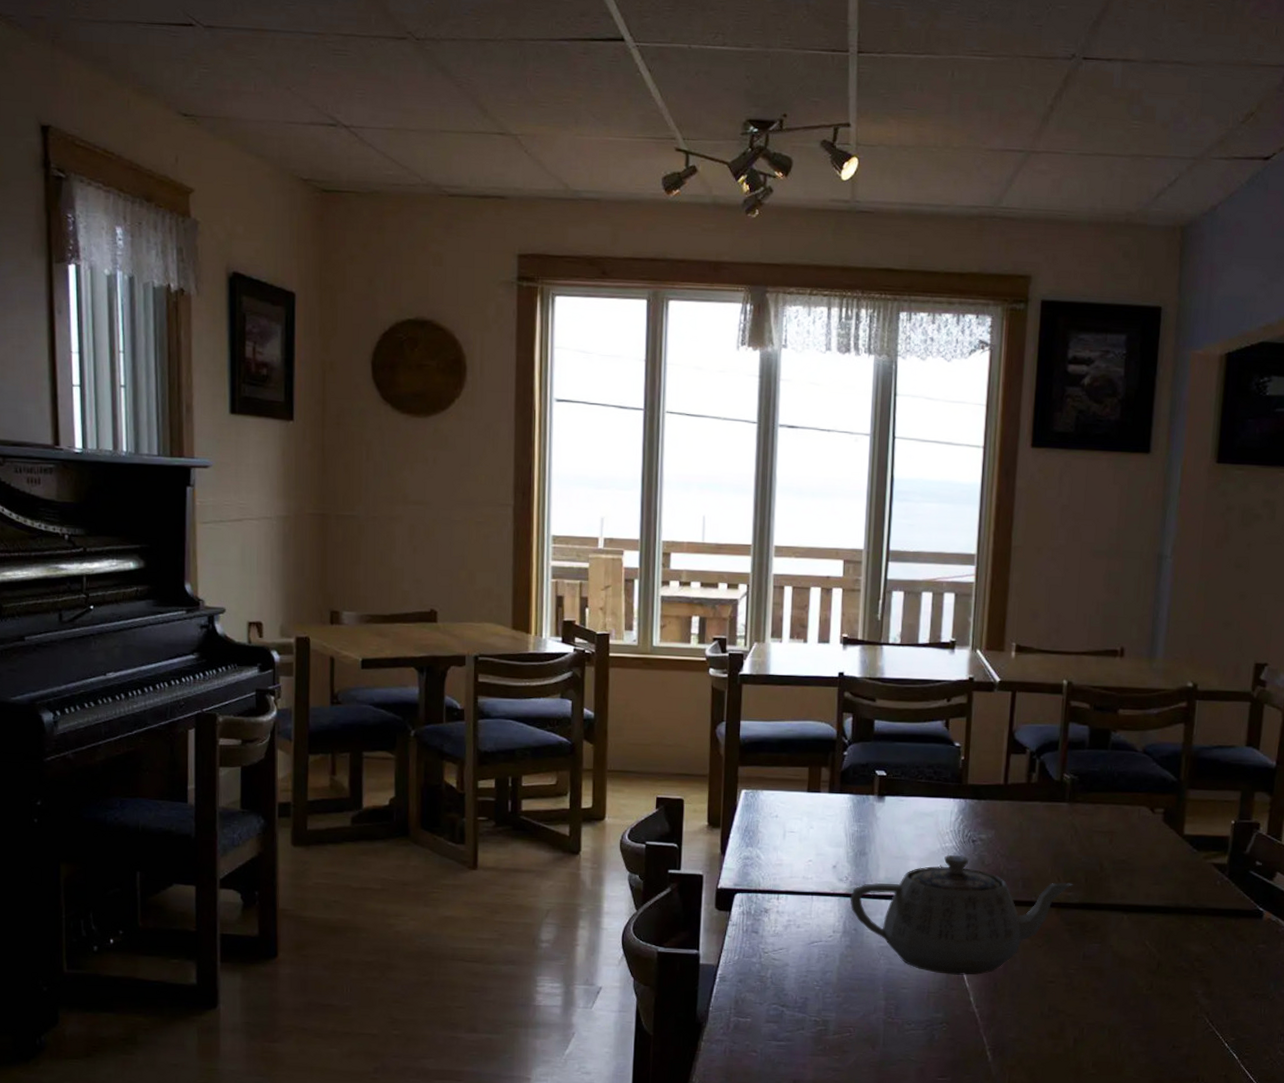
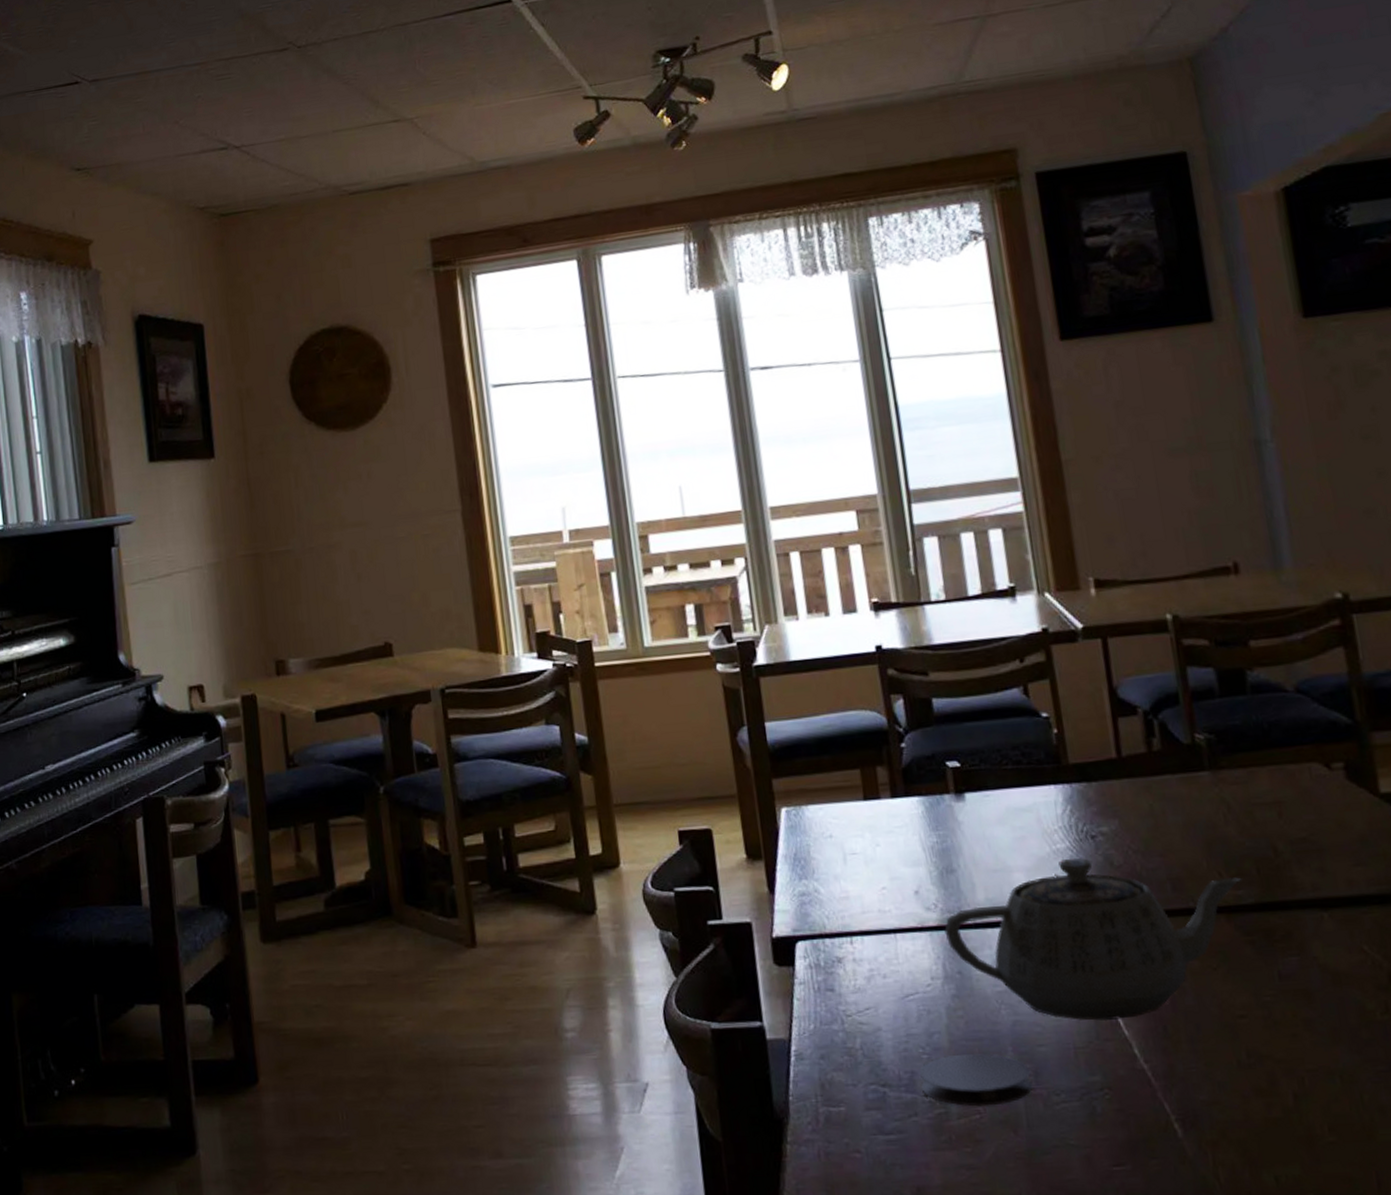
coaster: none [810,988,893,1028] -> present [920,1052,1033,1107]

